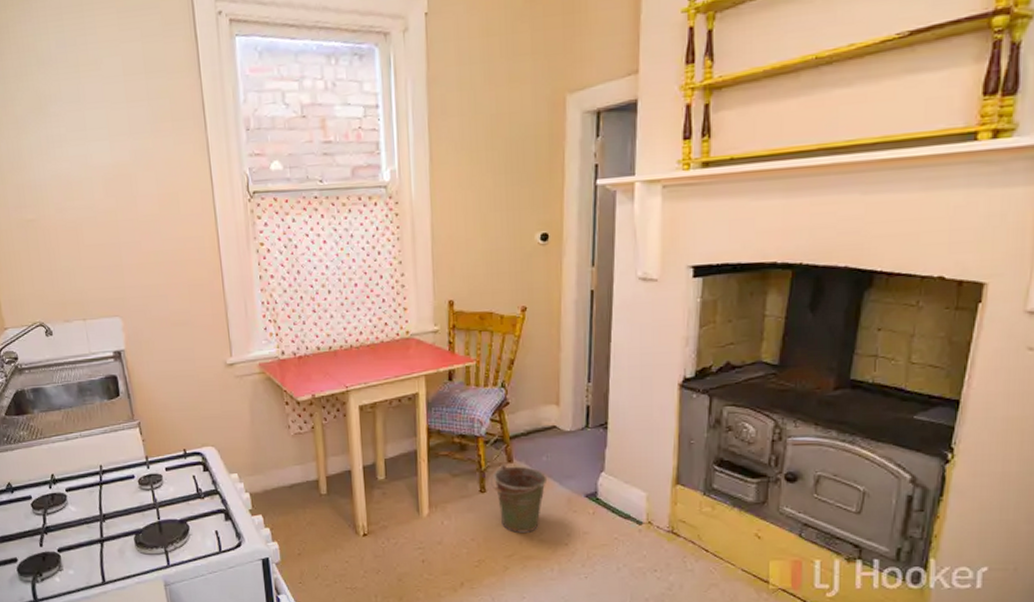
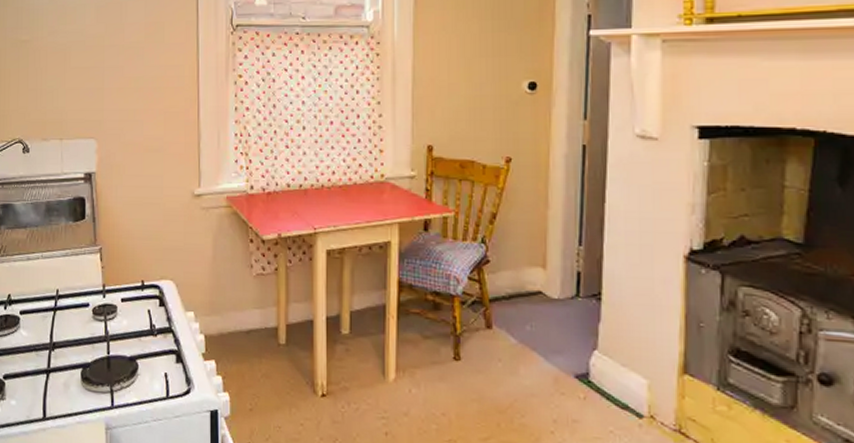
bucket: present [491,463,548,533] -> none [467,329,531,413]

